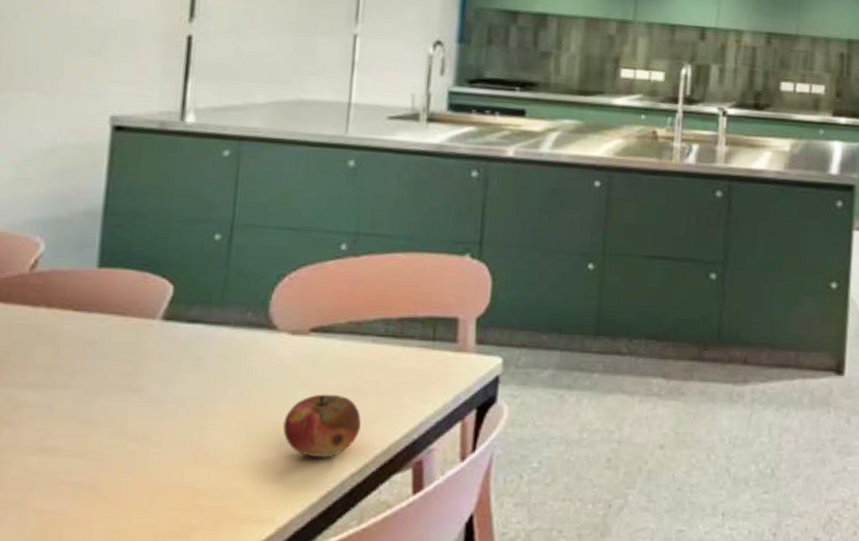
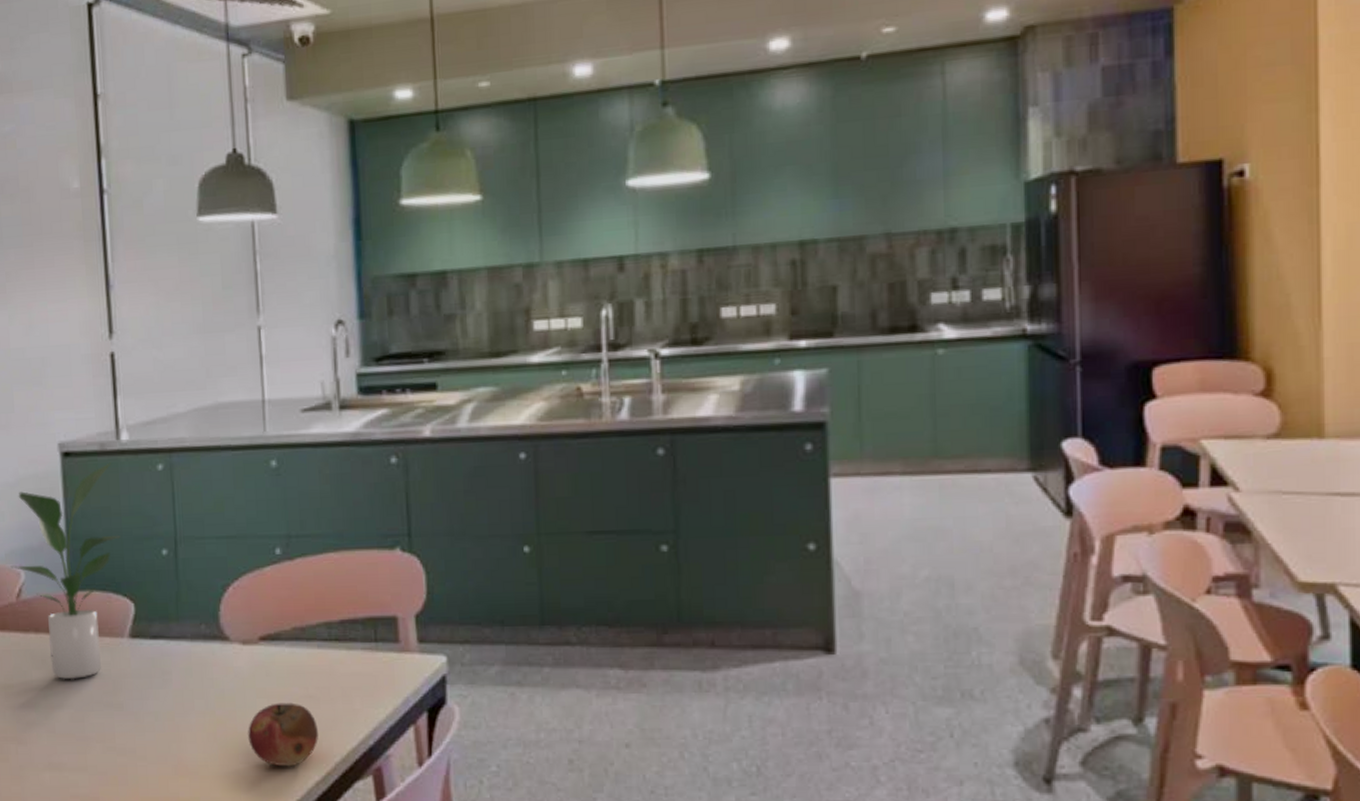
potted plant: none [28,142,171,360] -> present [10,462,120,680]

